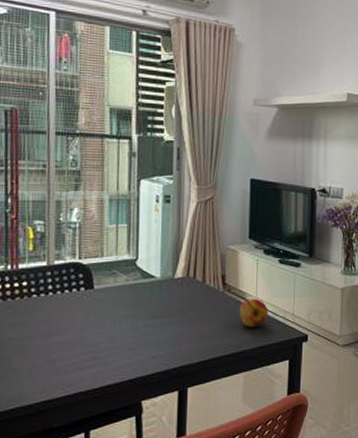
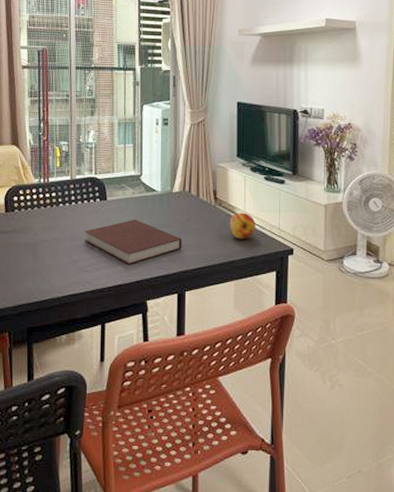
notebook: none [64,309,185,362] -> present [84,219,183,264]

